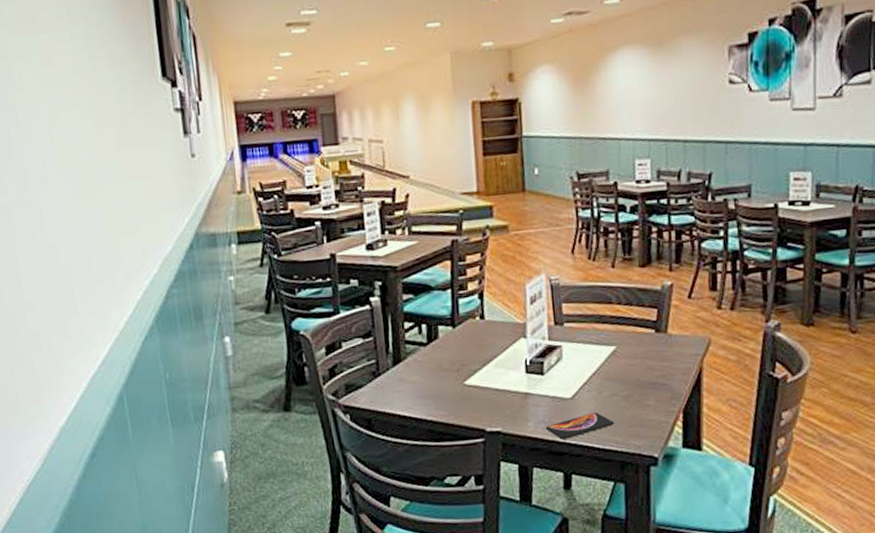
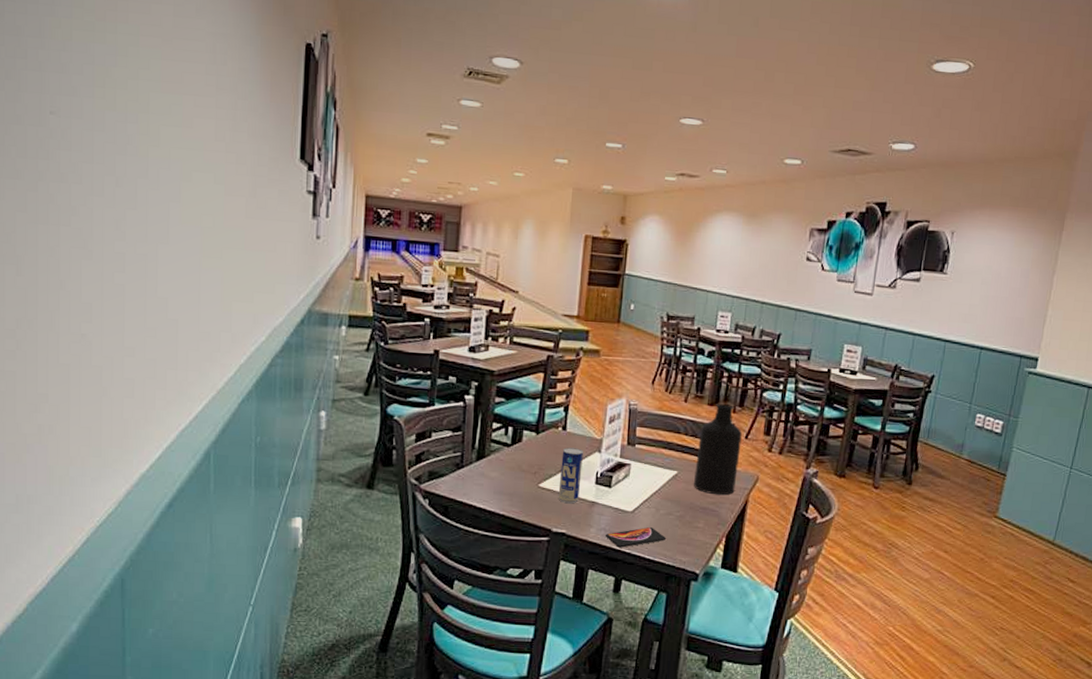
beverage can: none [484,336,510,399] -> present [558,447,583,504]
bottle: none [635,262,685,367] -> present [694,403,742,496]

